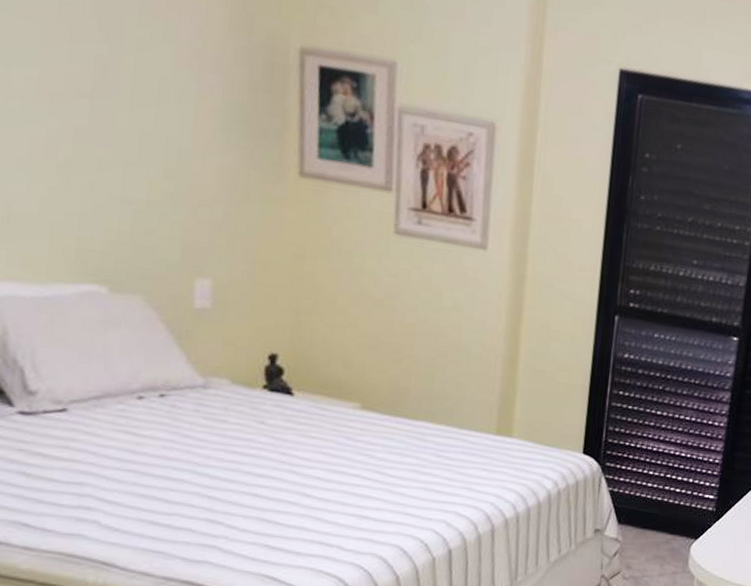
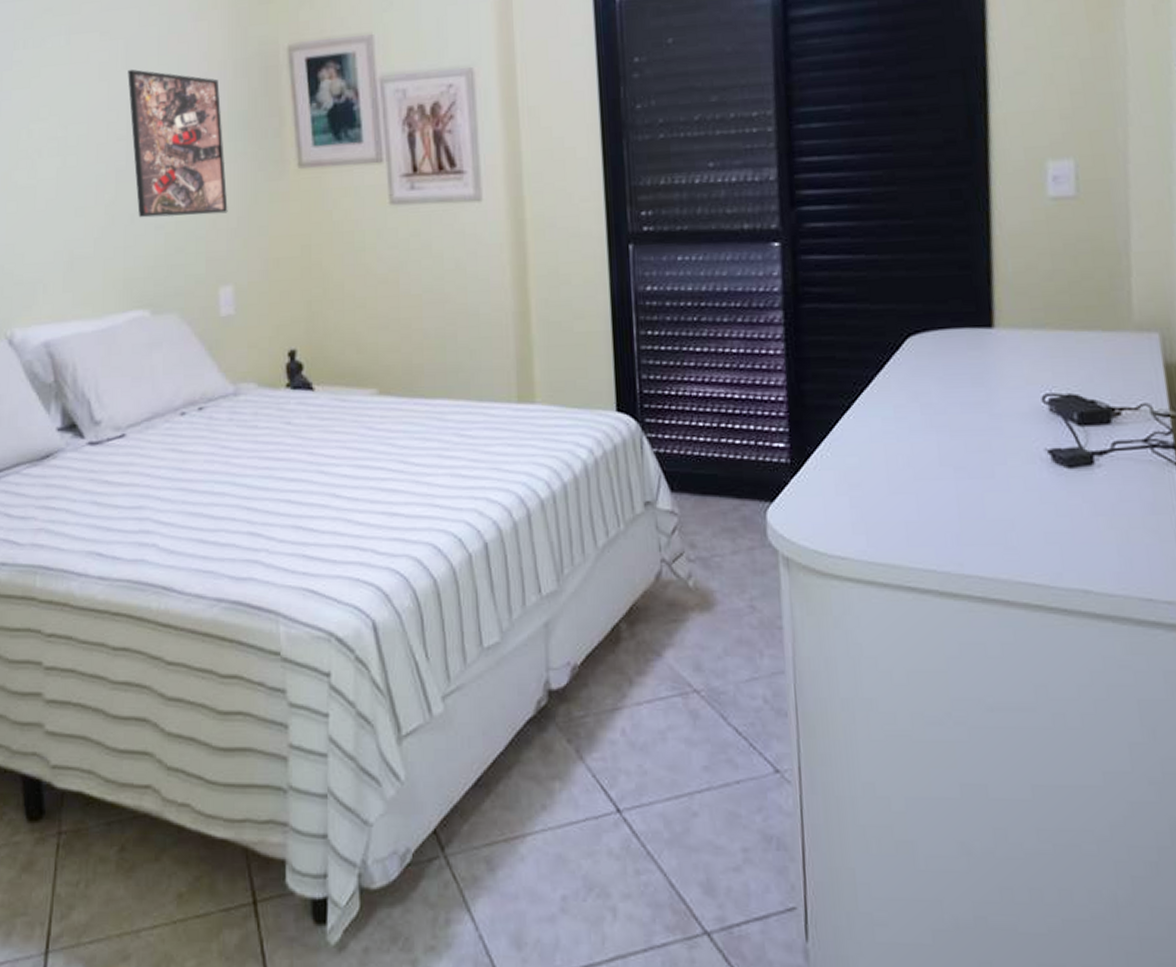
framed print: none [97,20,215,205] -> present [127,69,228,218]

